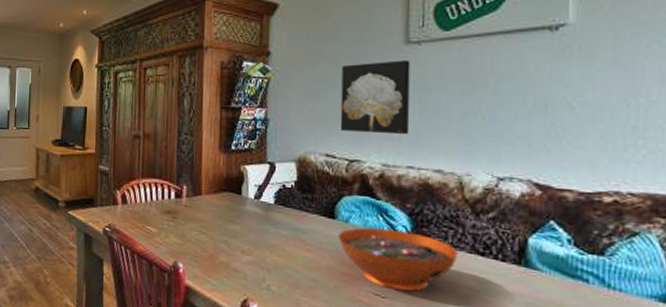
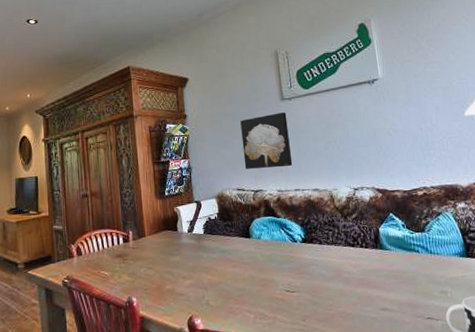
decorative bowl: present [338,227,458,291] -> none [254,238,338,284]

